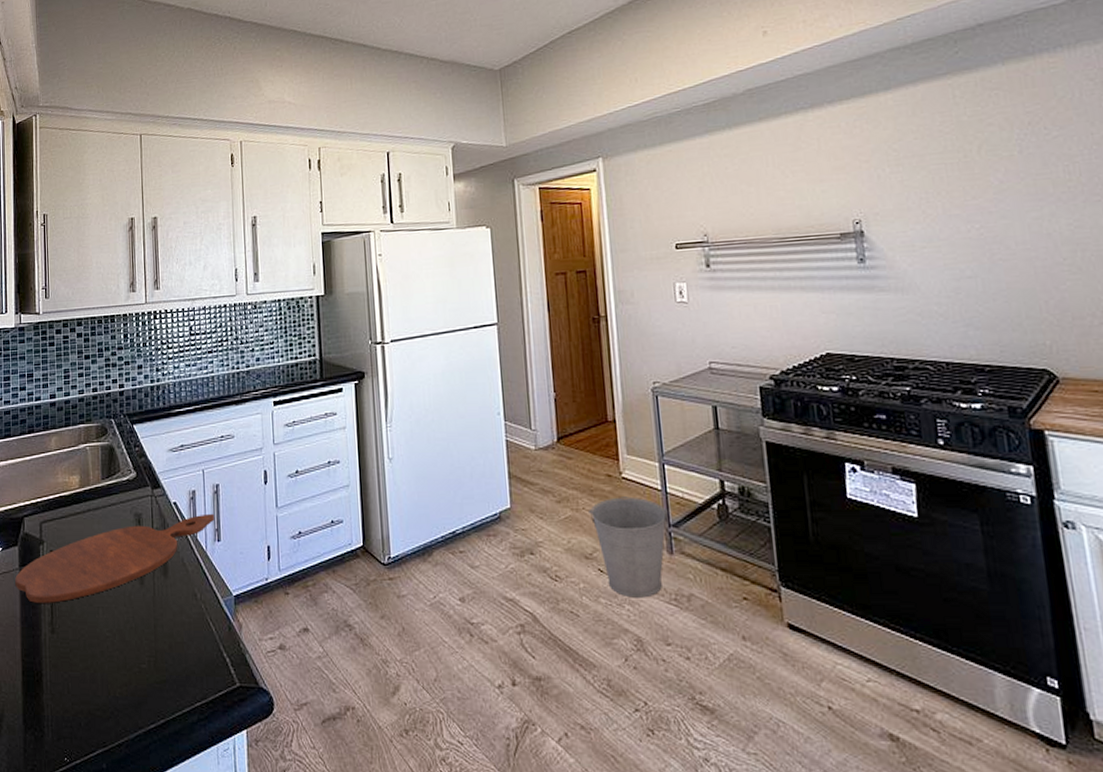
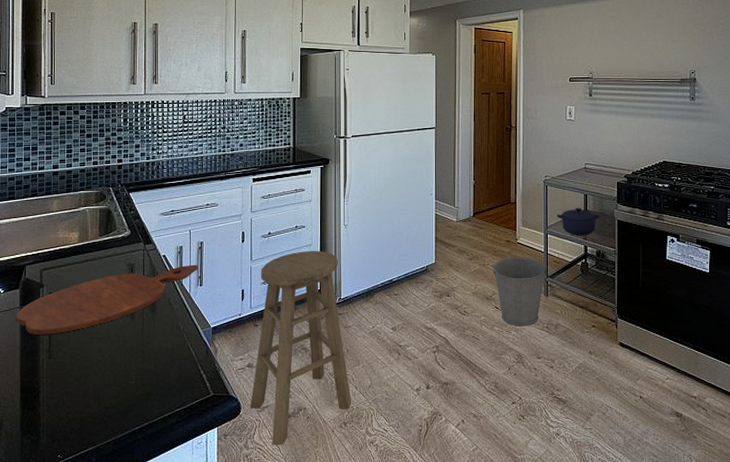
bar stool: none [285,492,414,758] -> present [250,250,352,445]
cooking pot: none [674,425,738,465] -> present [556,208,600,235]

